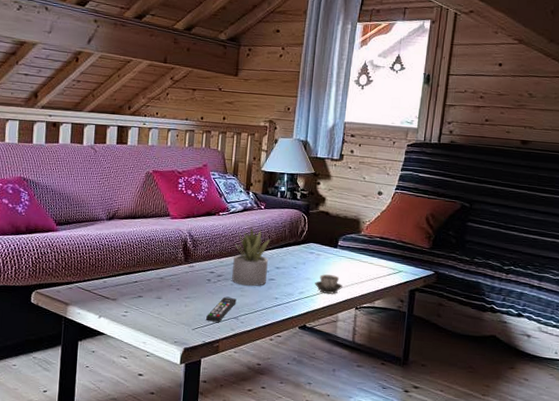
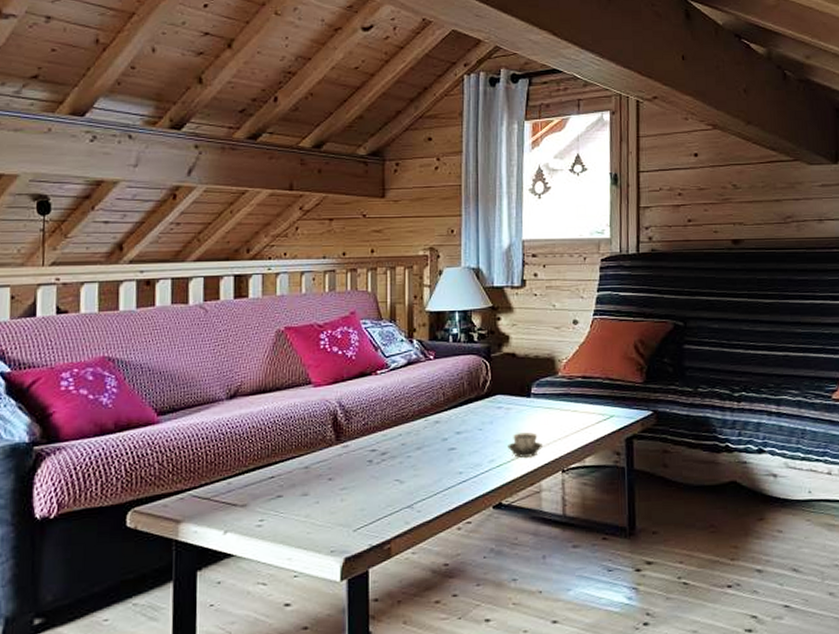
remote control: present [206,297,237,322] -> none [371,480,409,517]
succulent plant: present [232,226,271,286] -> none [399,384,446,461]

